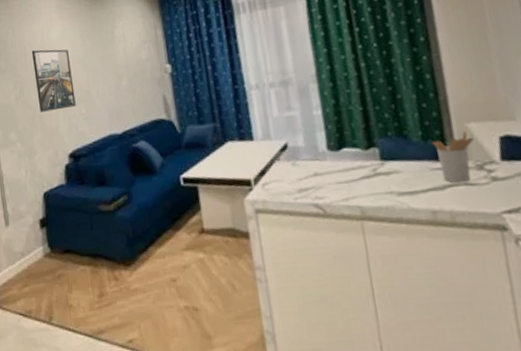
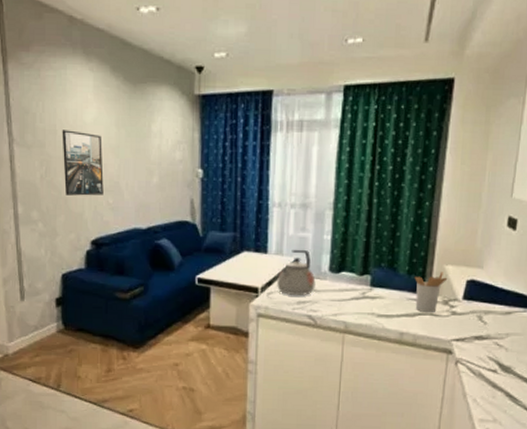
kettle: none [269,129,316,184] -> present [276,249,316,296]

